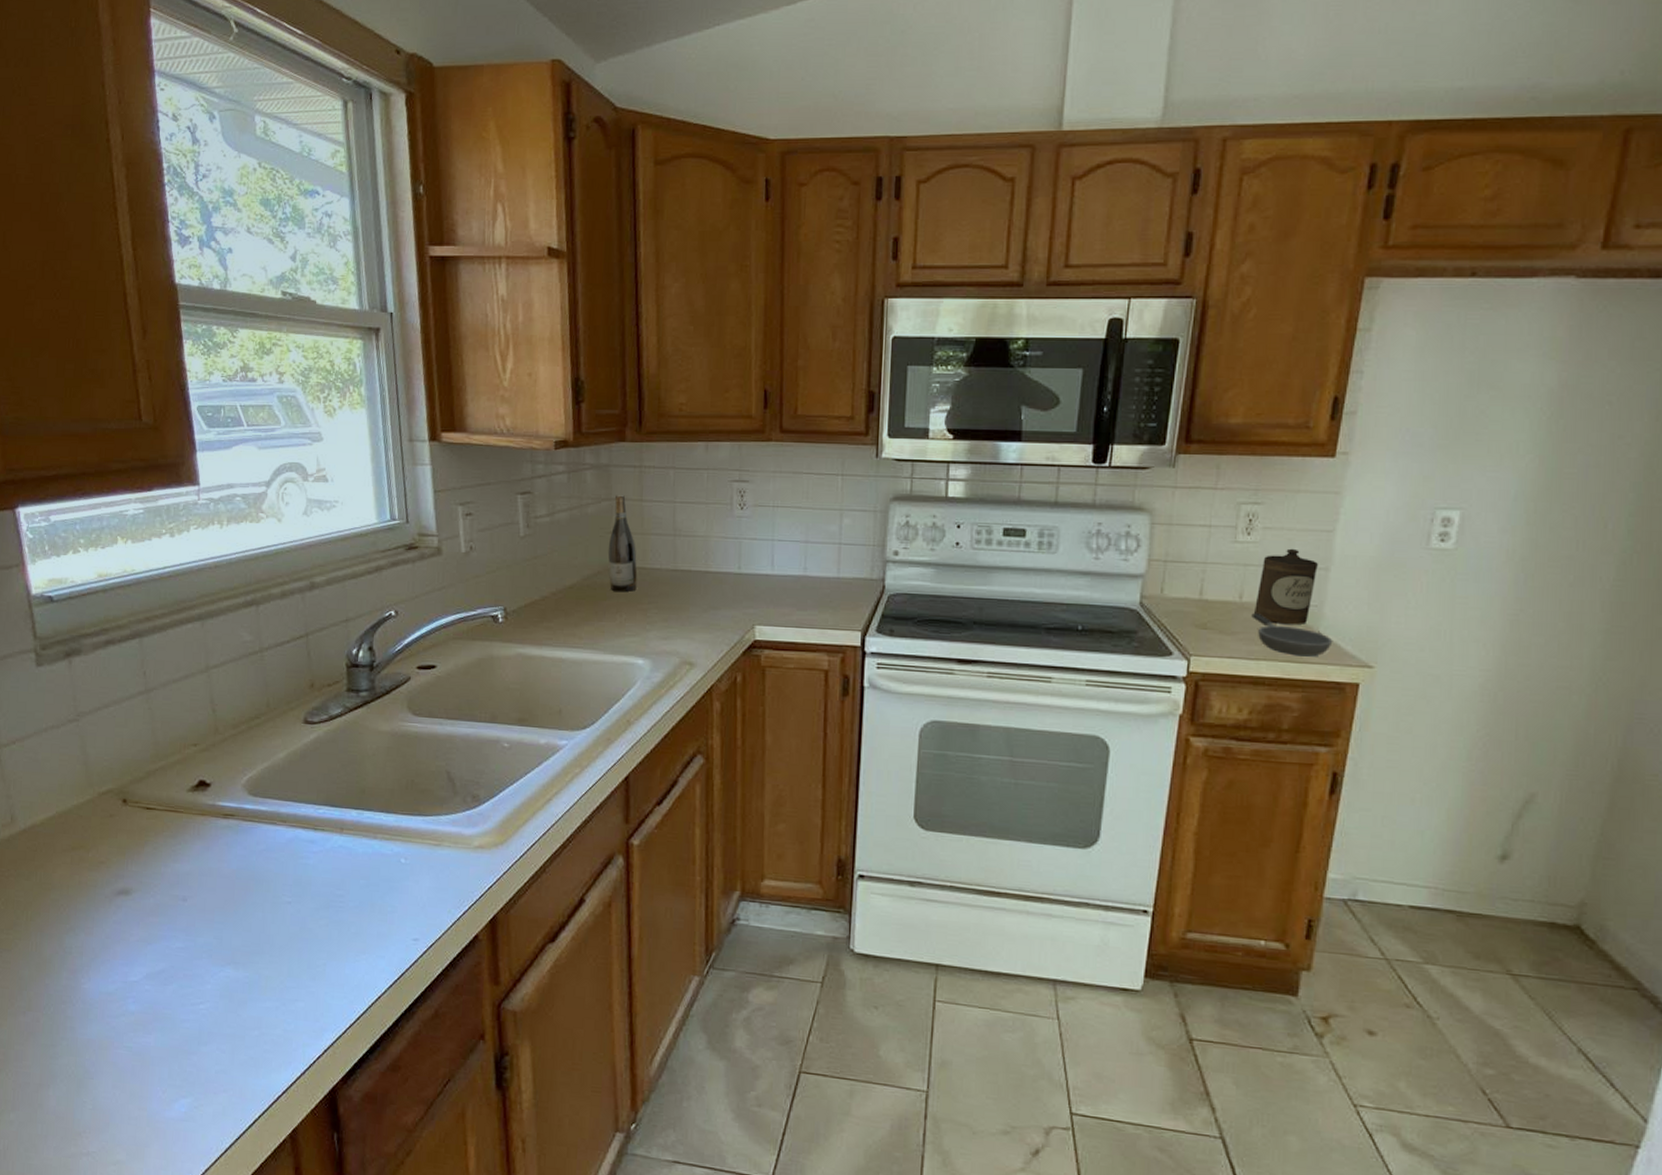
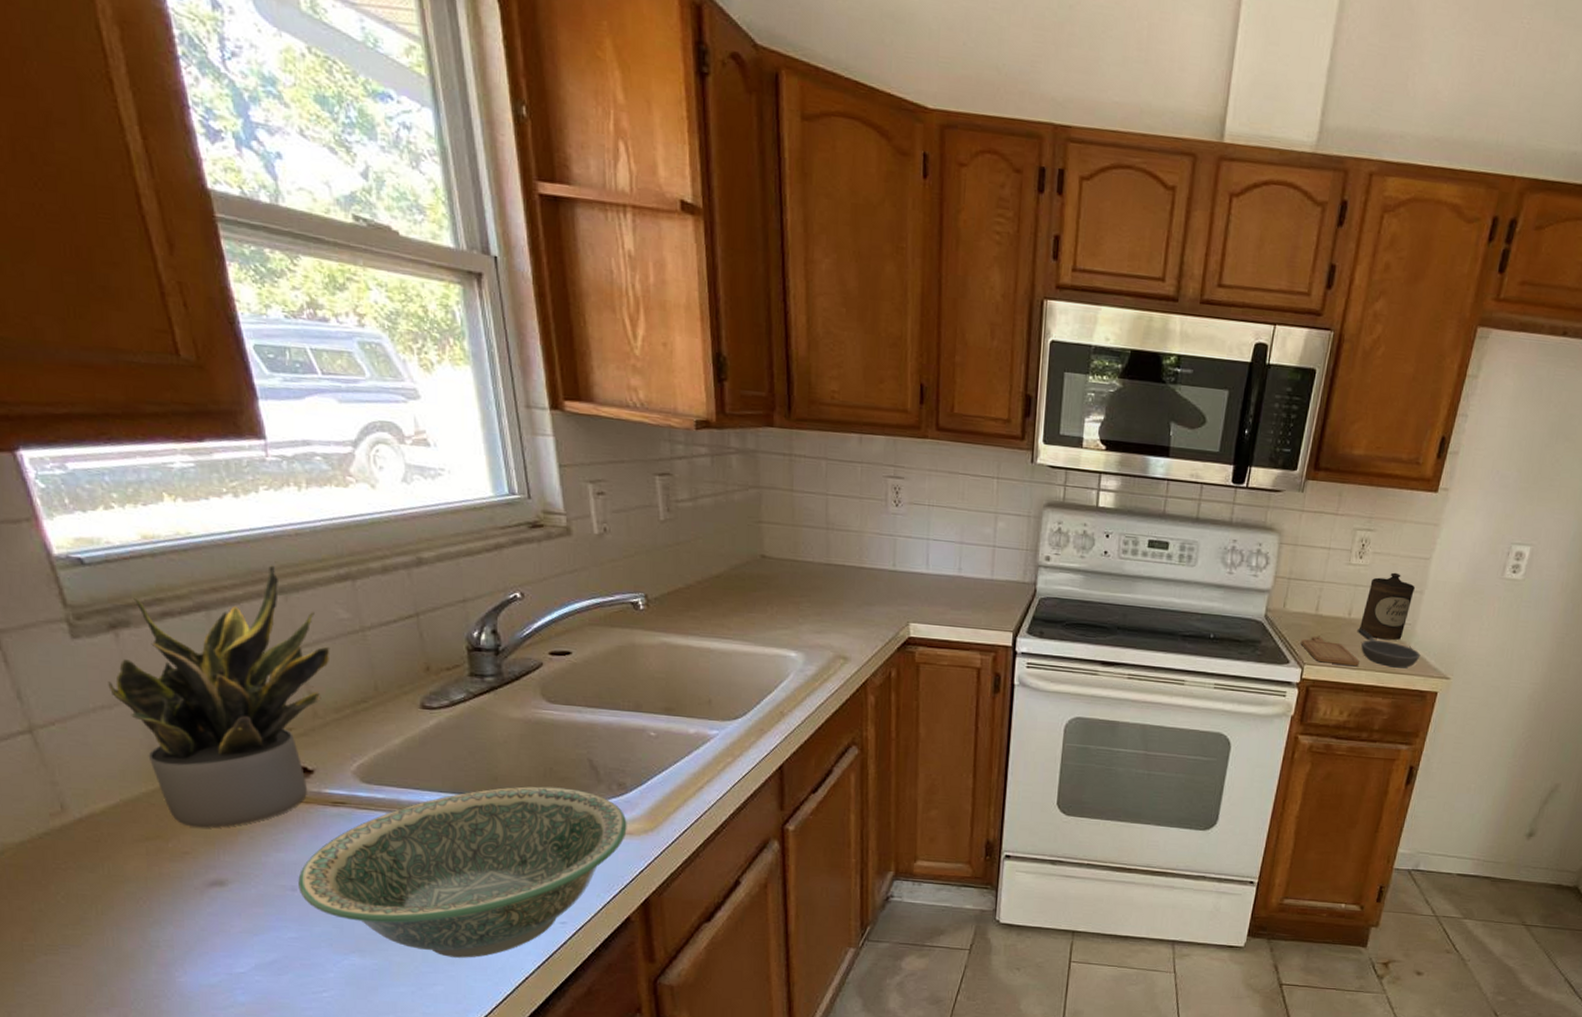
potted plant: none [59,595,234,839] -> present [108,565,330,828]
bowl: none [189,798,479,974] -> present [298,786,627,958]
wine bottle: present [607,495,638,592] -> none [756,483,789,584]
chopping board: none [1184,624,1257,655] -> present [1300,636,1360,666]

